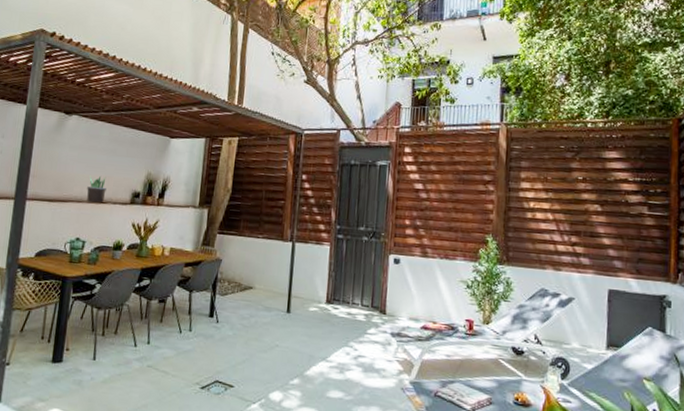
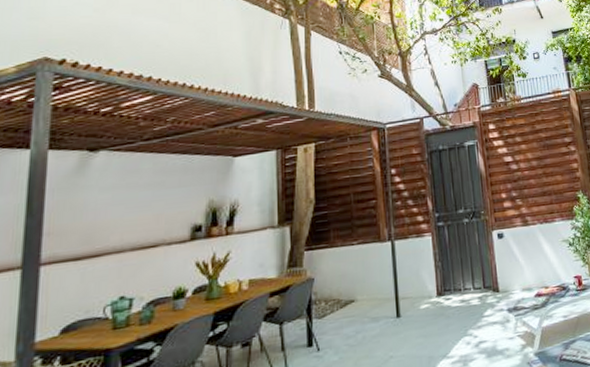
planter: present [87,176,107,203] -> none [129,216,156,250]

